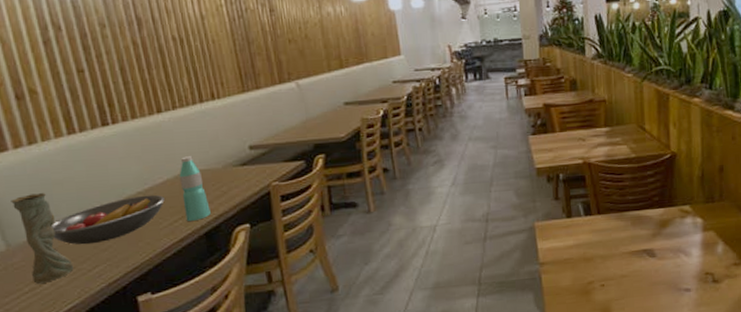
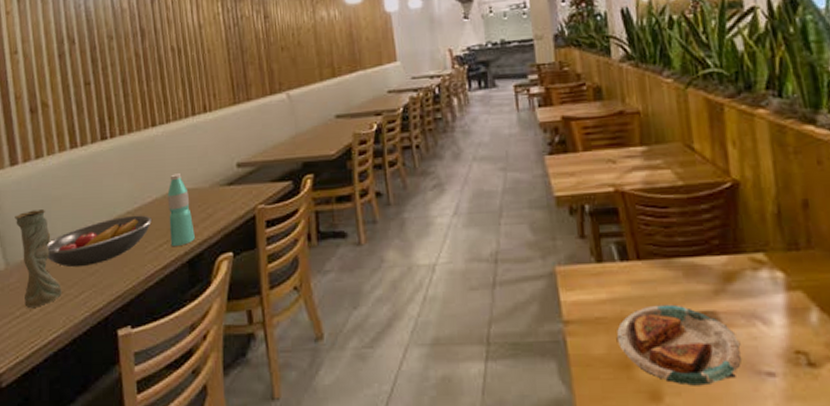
plate: none [579,246,669,303] -> present [616,304,741,386]

